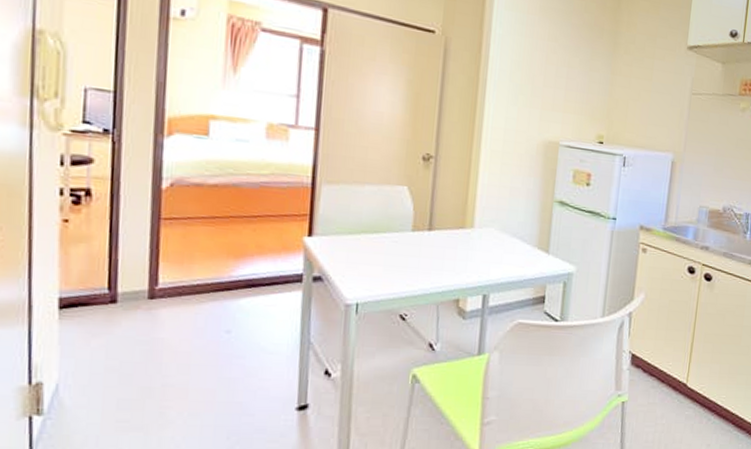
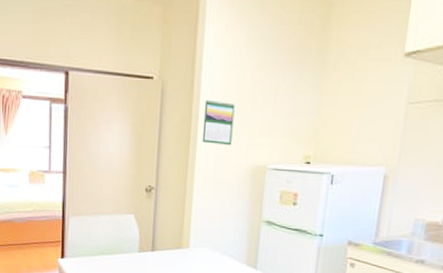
calendar: none [490,64,527,117] -> present [202,99,235,146]

